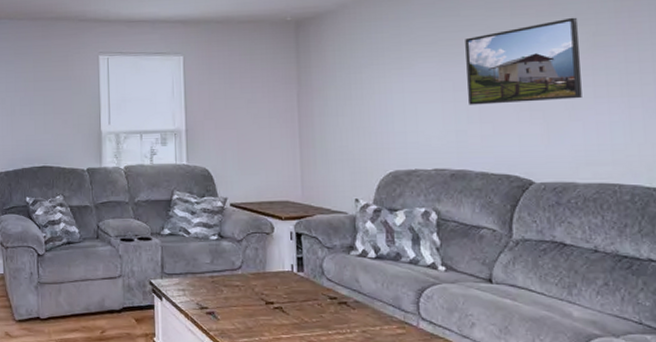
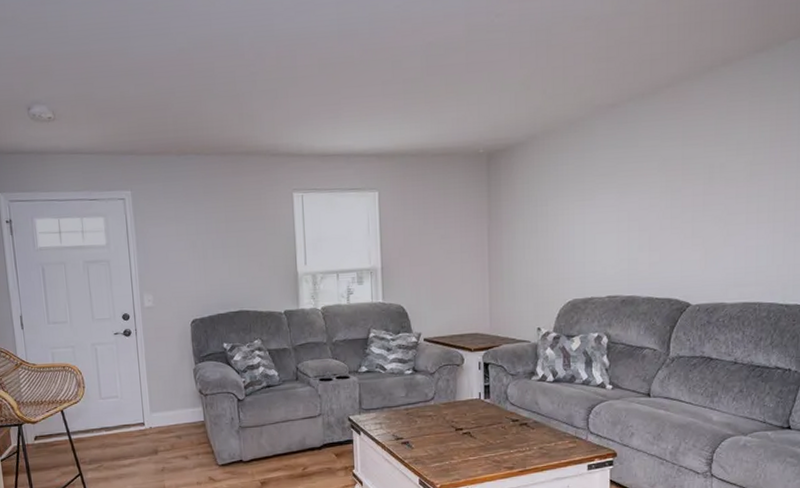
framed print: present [465,17,582,105] -> none [641,147,739,234]

